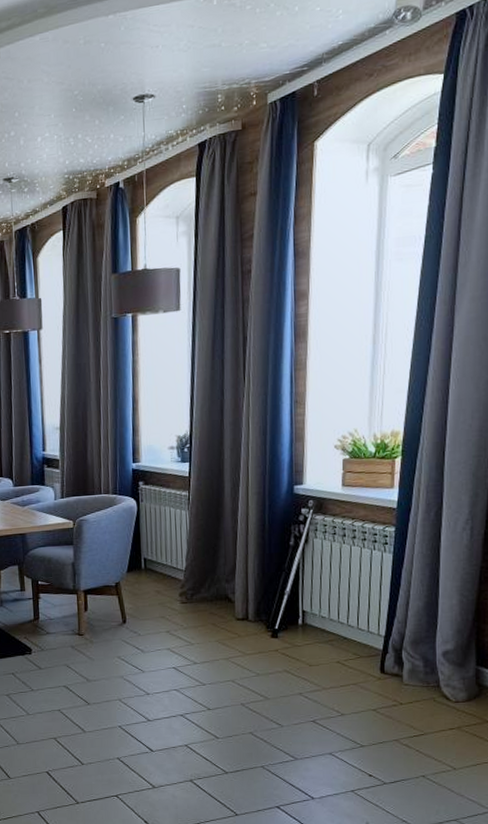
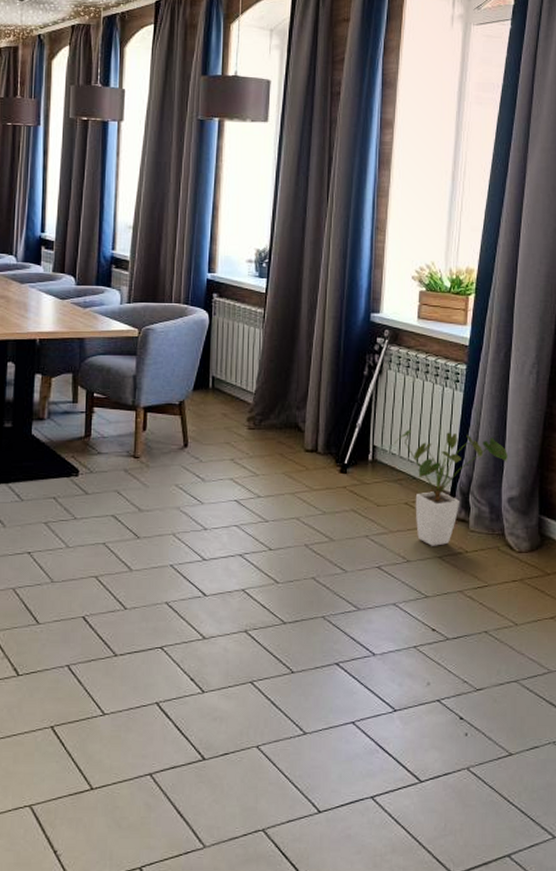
house plant: none [322,593,442,700] -> present [393,429,509,546]

